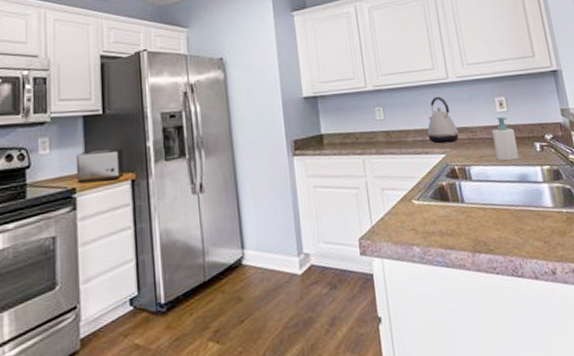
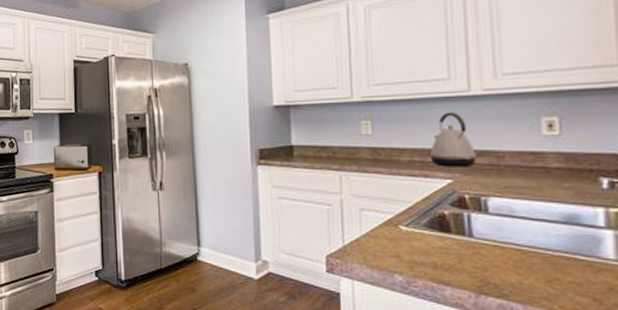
soap bottle: present [492,116,519,162] -> none [529,141,569,196]

